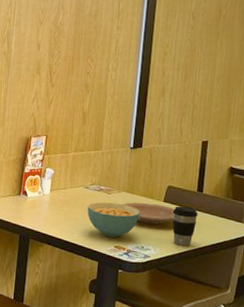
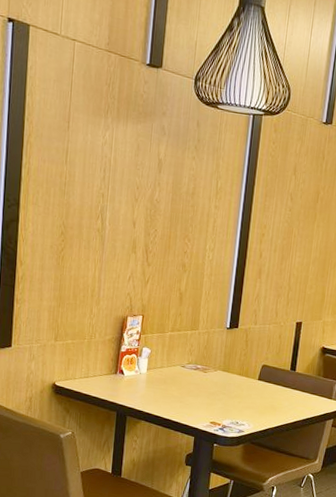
cereal bowl: present [87,202,141,238] -> none [183,380,236,414]
plate: present [123,202,174,225] -> none [219,380,268,402]
coffee cup: present [172,206,198,246] -> none [266,384,291,421]

